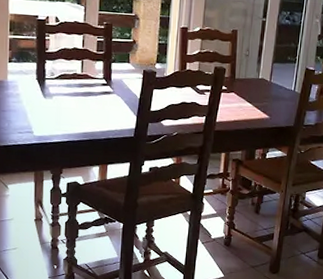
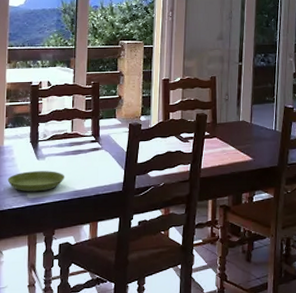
saucer: none [12,109,74,130] -> present [7,171,65,192]

